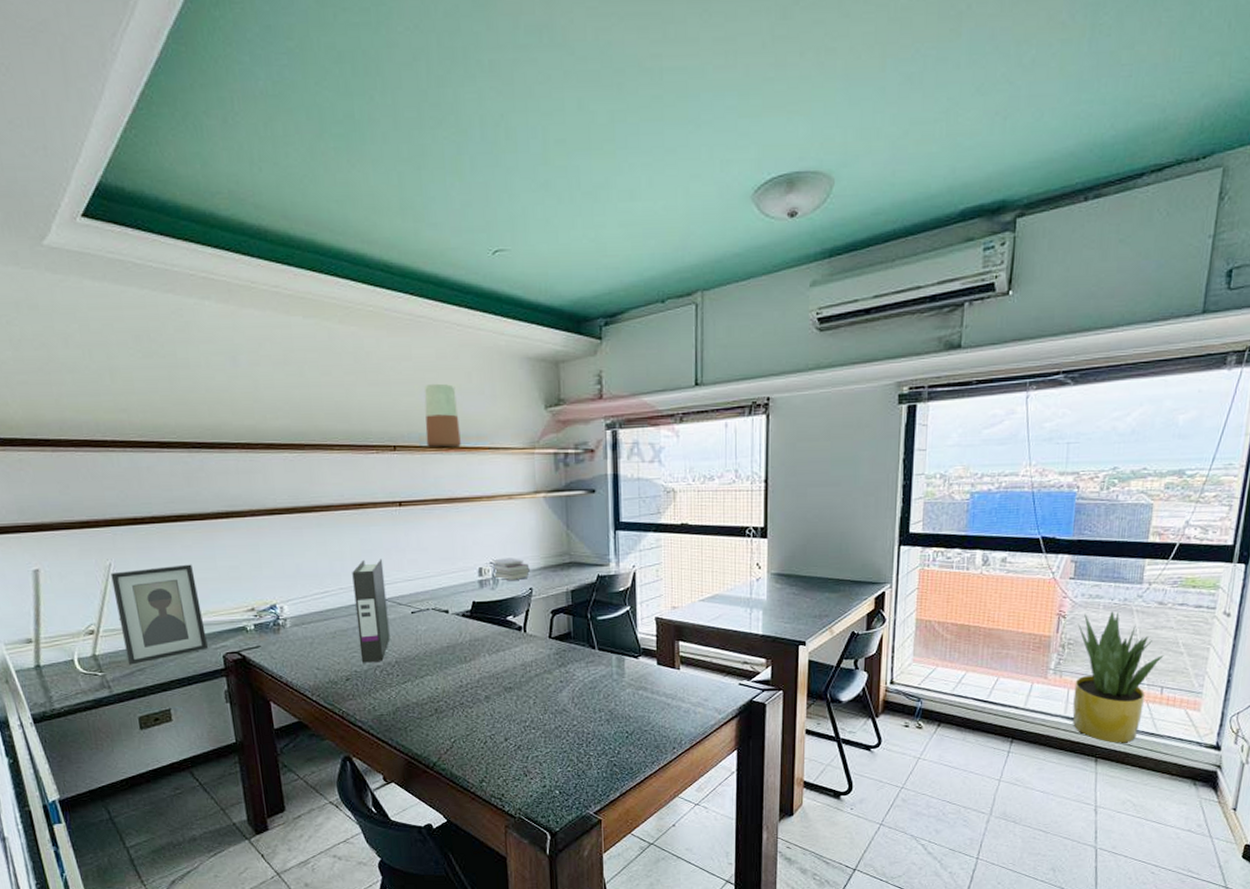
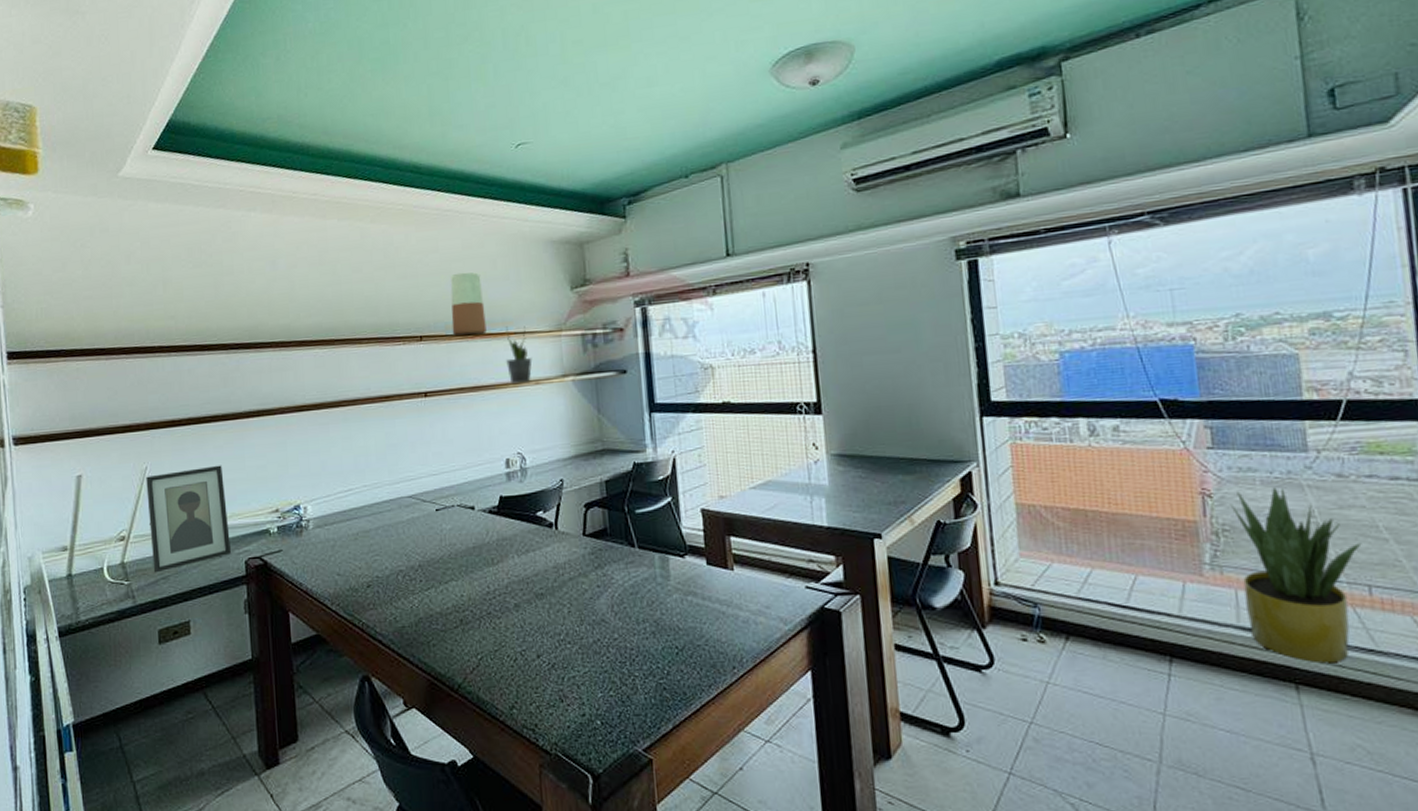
binder: present [352,558,390,663] -> none [376,452,414,567]
potted plant: none [479,441,506,498] -> present [505,326,533,385]
books: present [492,558,530,581] -> none [519,447,560,472]

